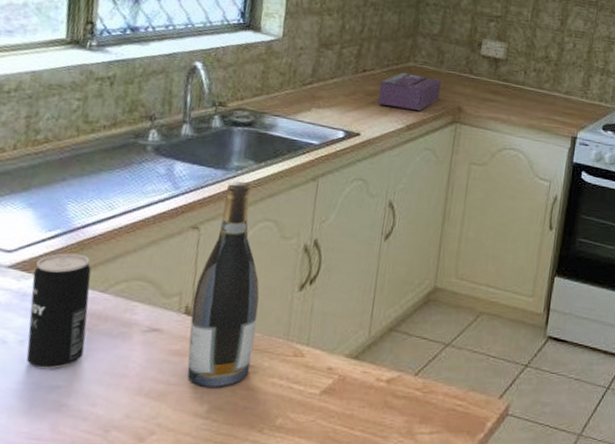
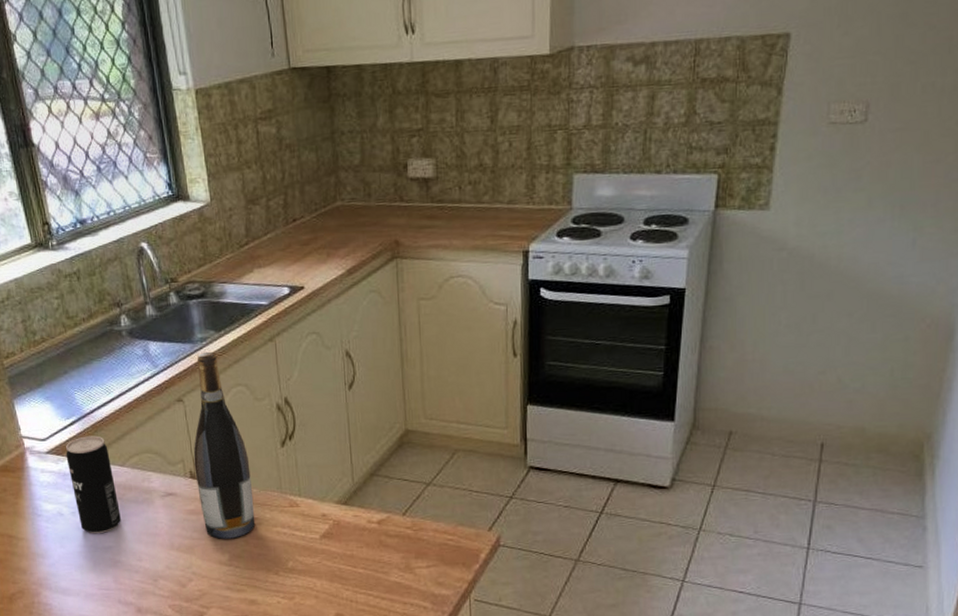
tissue box: present [378,72,442,111] -> none [312,213,374,253]

